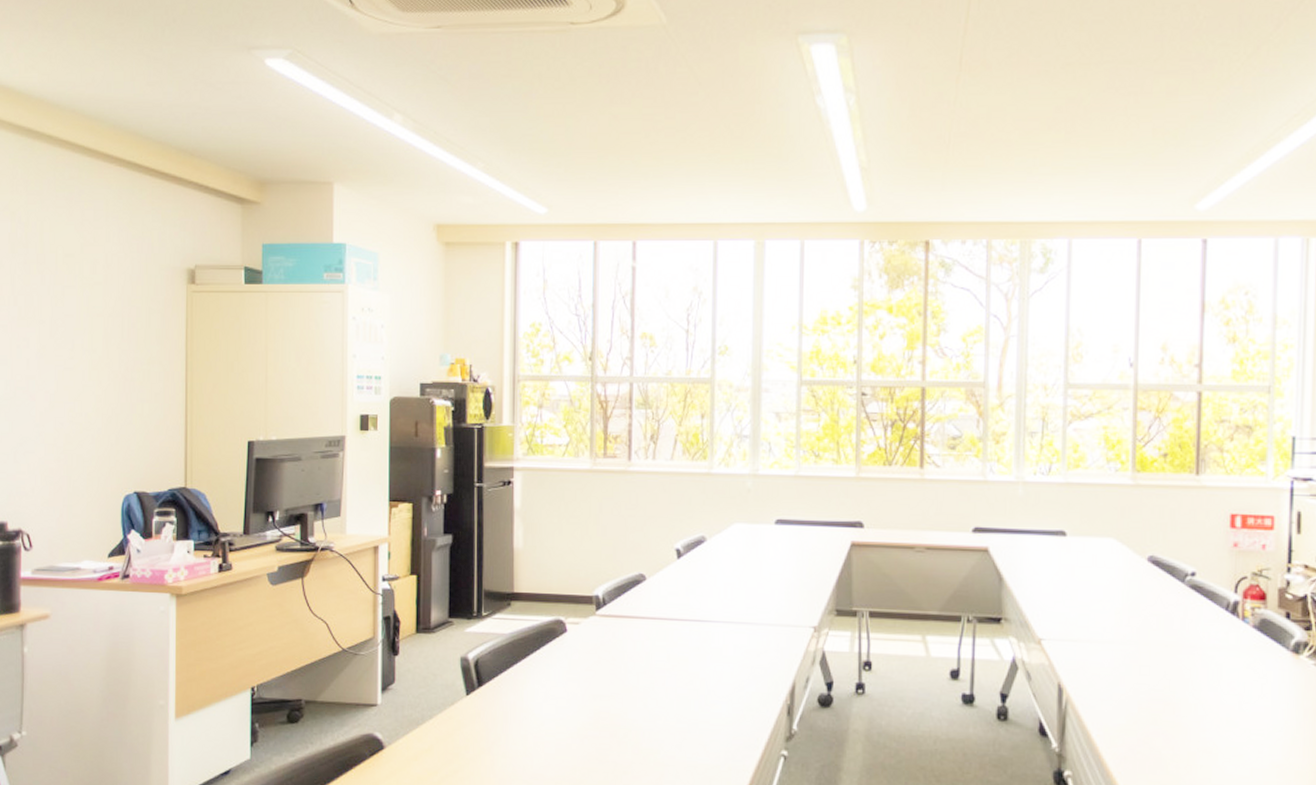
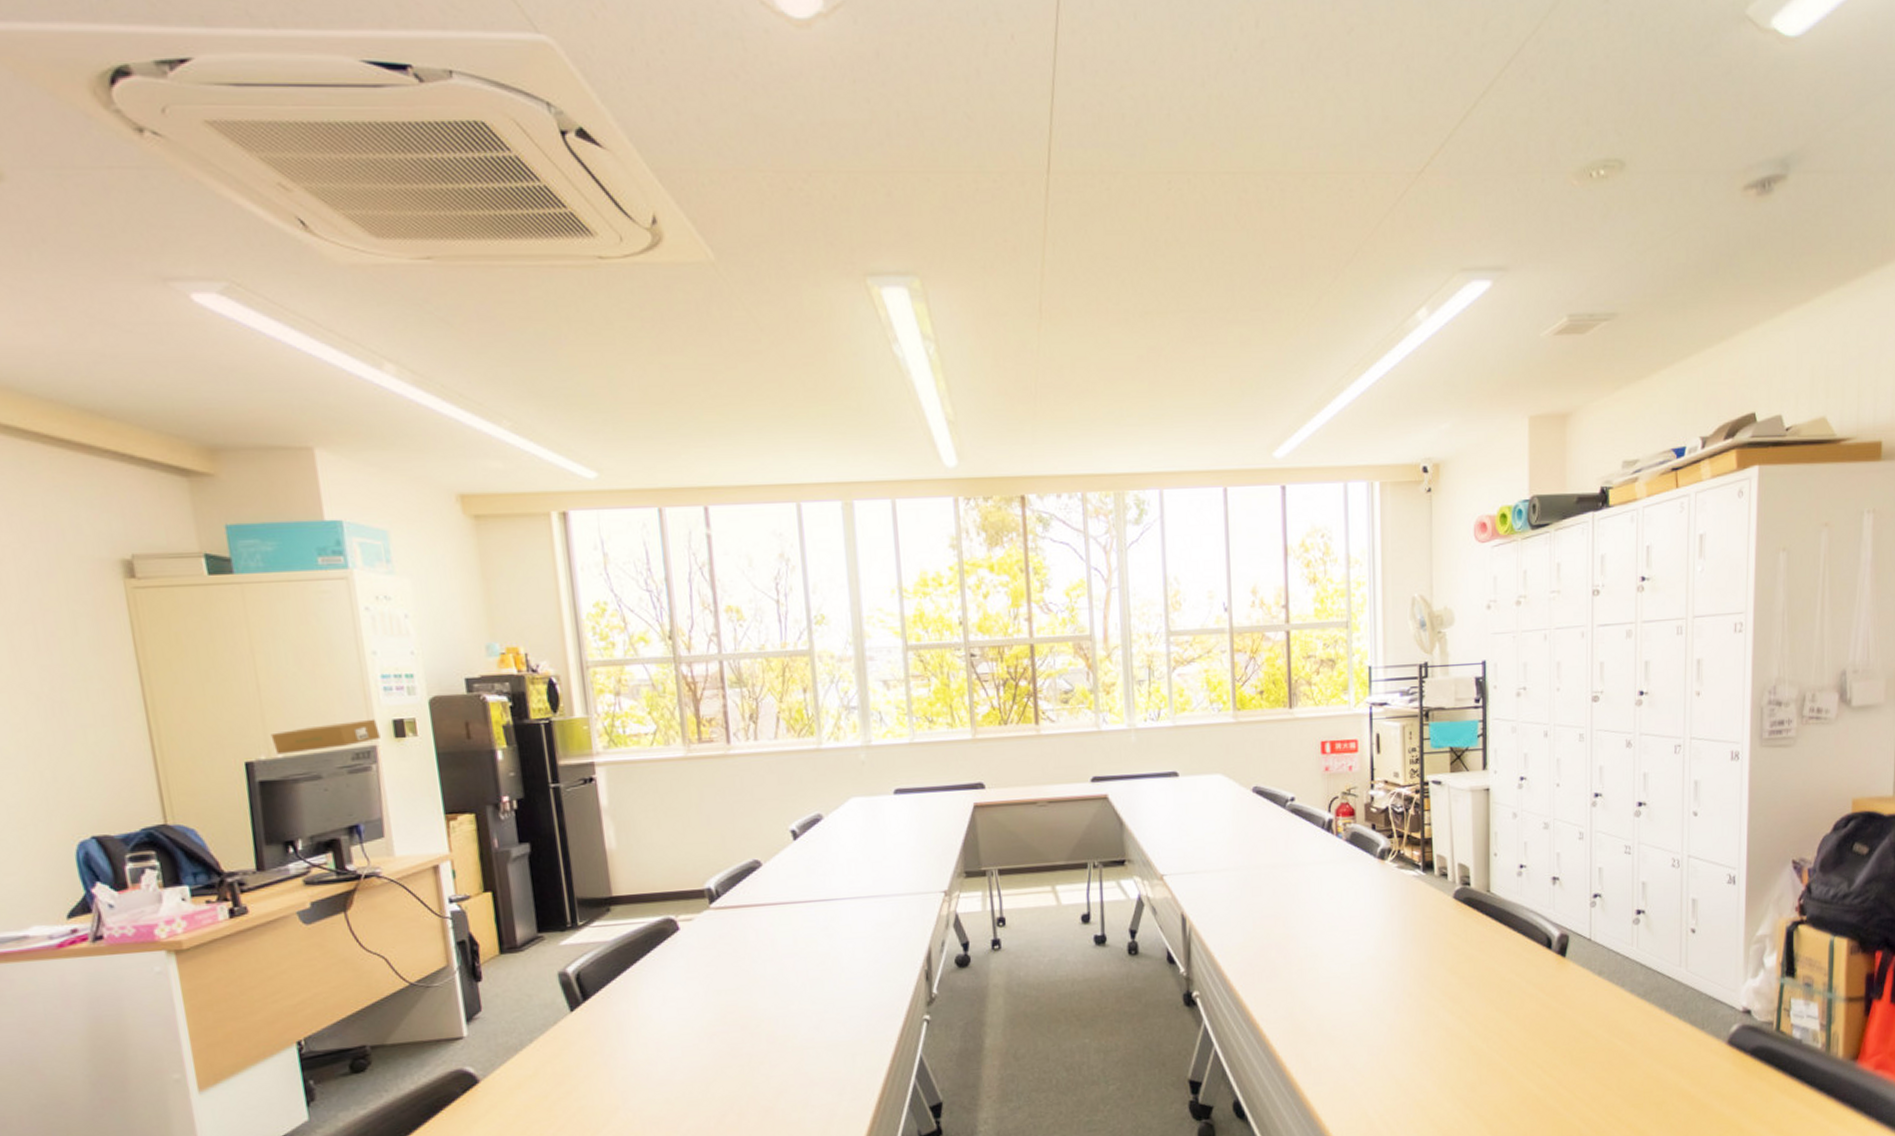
box: none [269,412,349,437] -> present [270,719,381,755]

